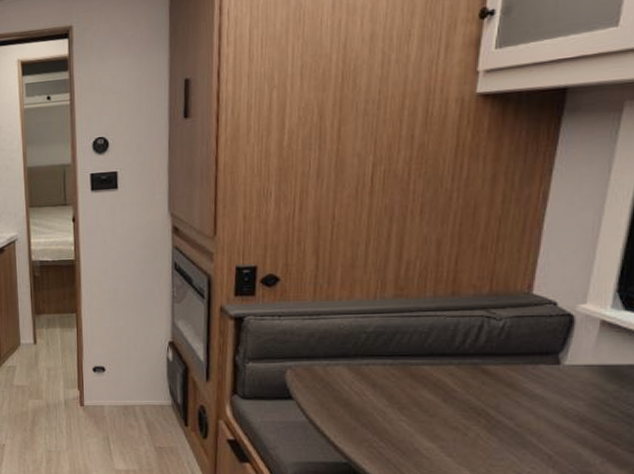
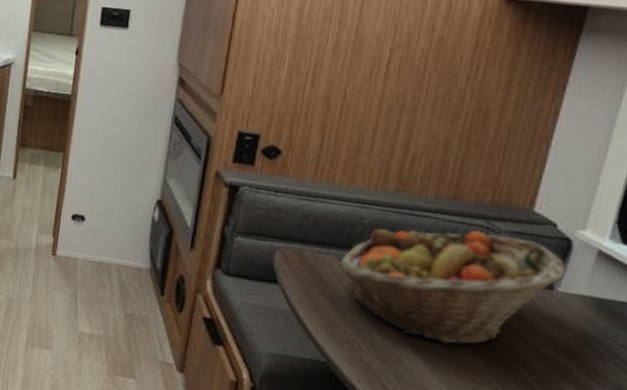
fruit basket: none [348,321,571,430] -> present [338,228,566,346]

